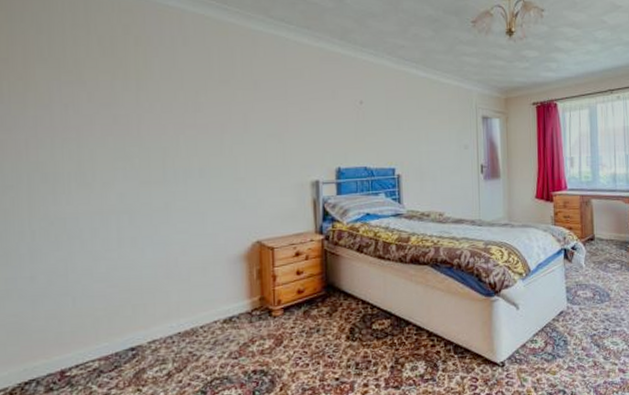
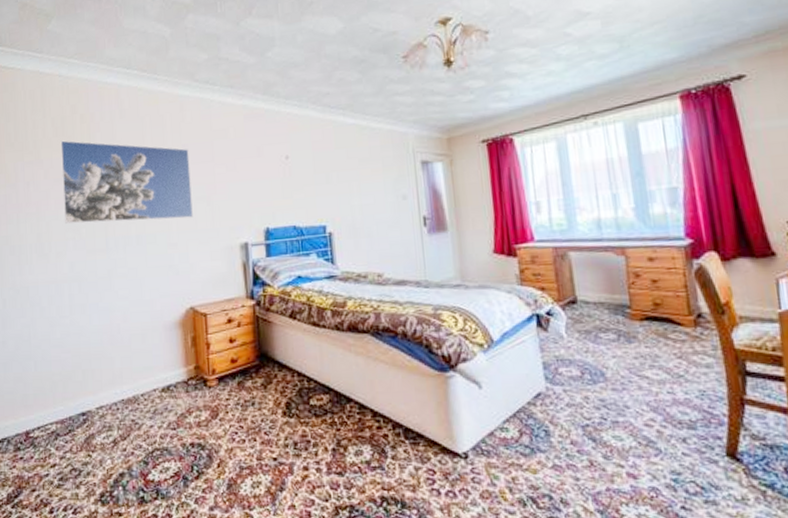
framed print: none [109,62,263,154] -> present [60,140,193,224]

